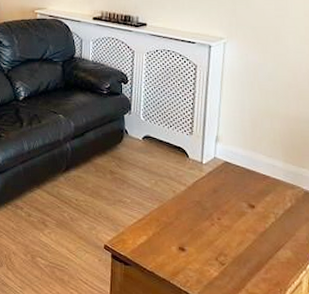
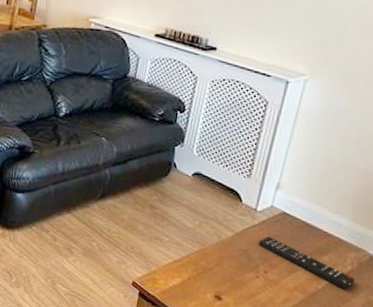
remote control: none [208,186,296,226] -> present [257,236,355,290]

